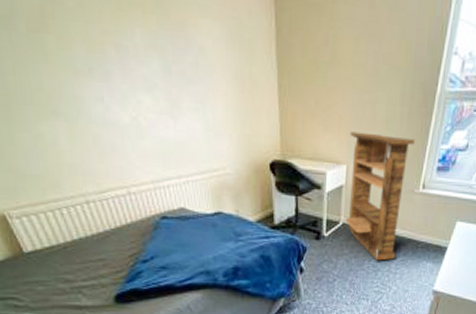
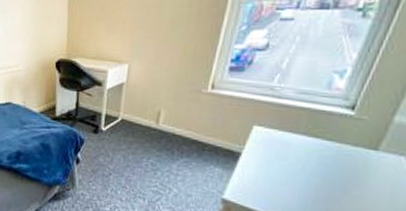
bookshelf: present [345,131,415,261] -> none [124,33,203,160]

